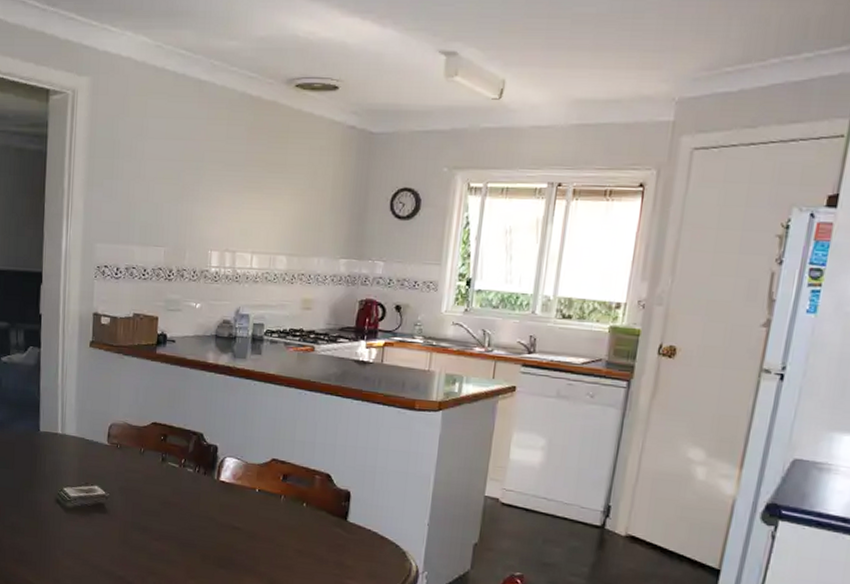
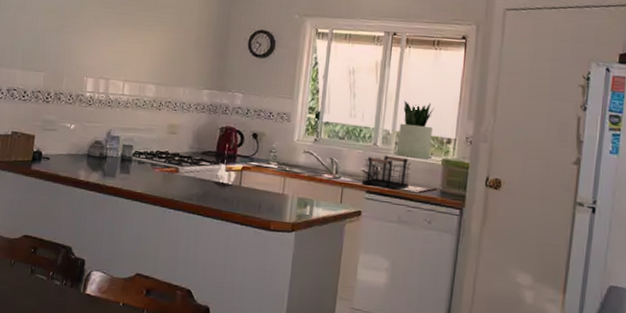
dish rack: none [516,324,574,363] -> present [361,155,412,191]
planter: none [554,261,603,327] -> present [393,100,434,160]

